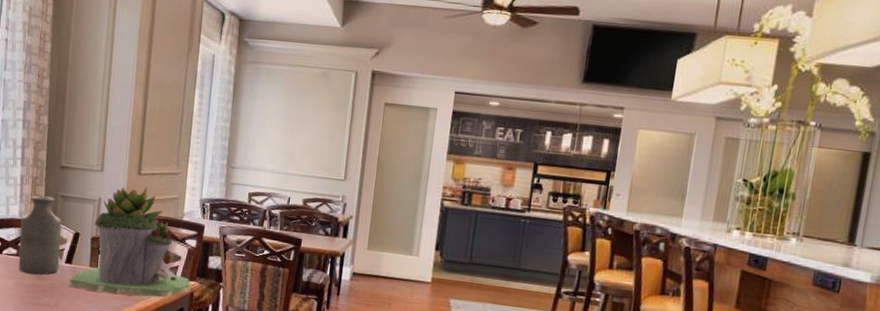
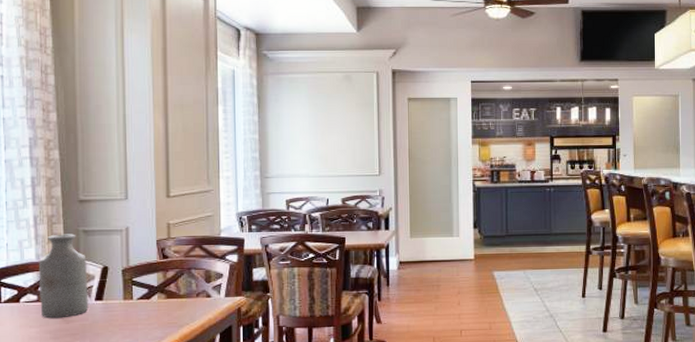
succulent planter: present [68,187,191,298] -> none [101,209,237,325]

